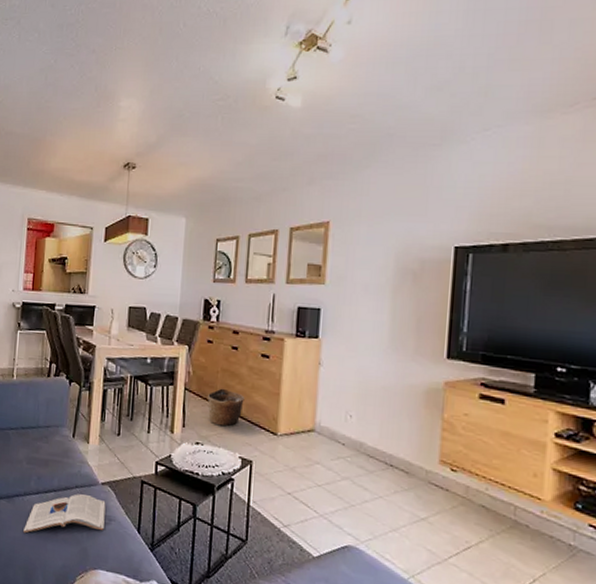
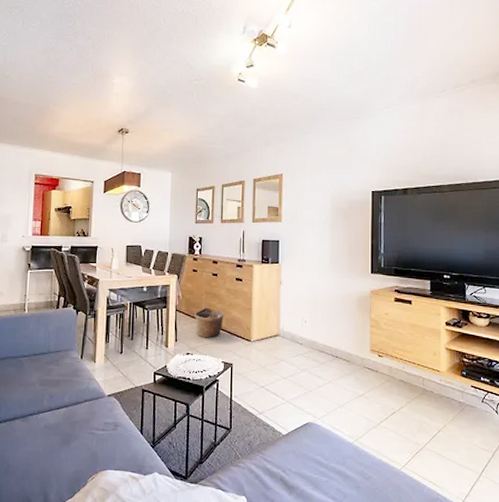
magazine: present [23,494,106,534] -> none [38,407,112,447]

